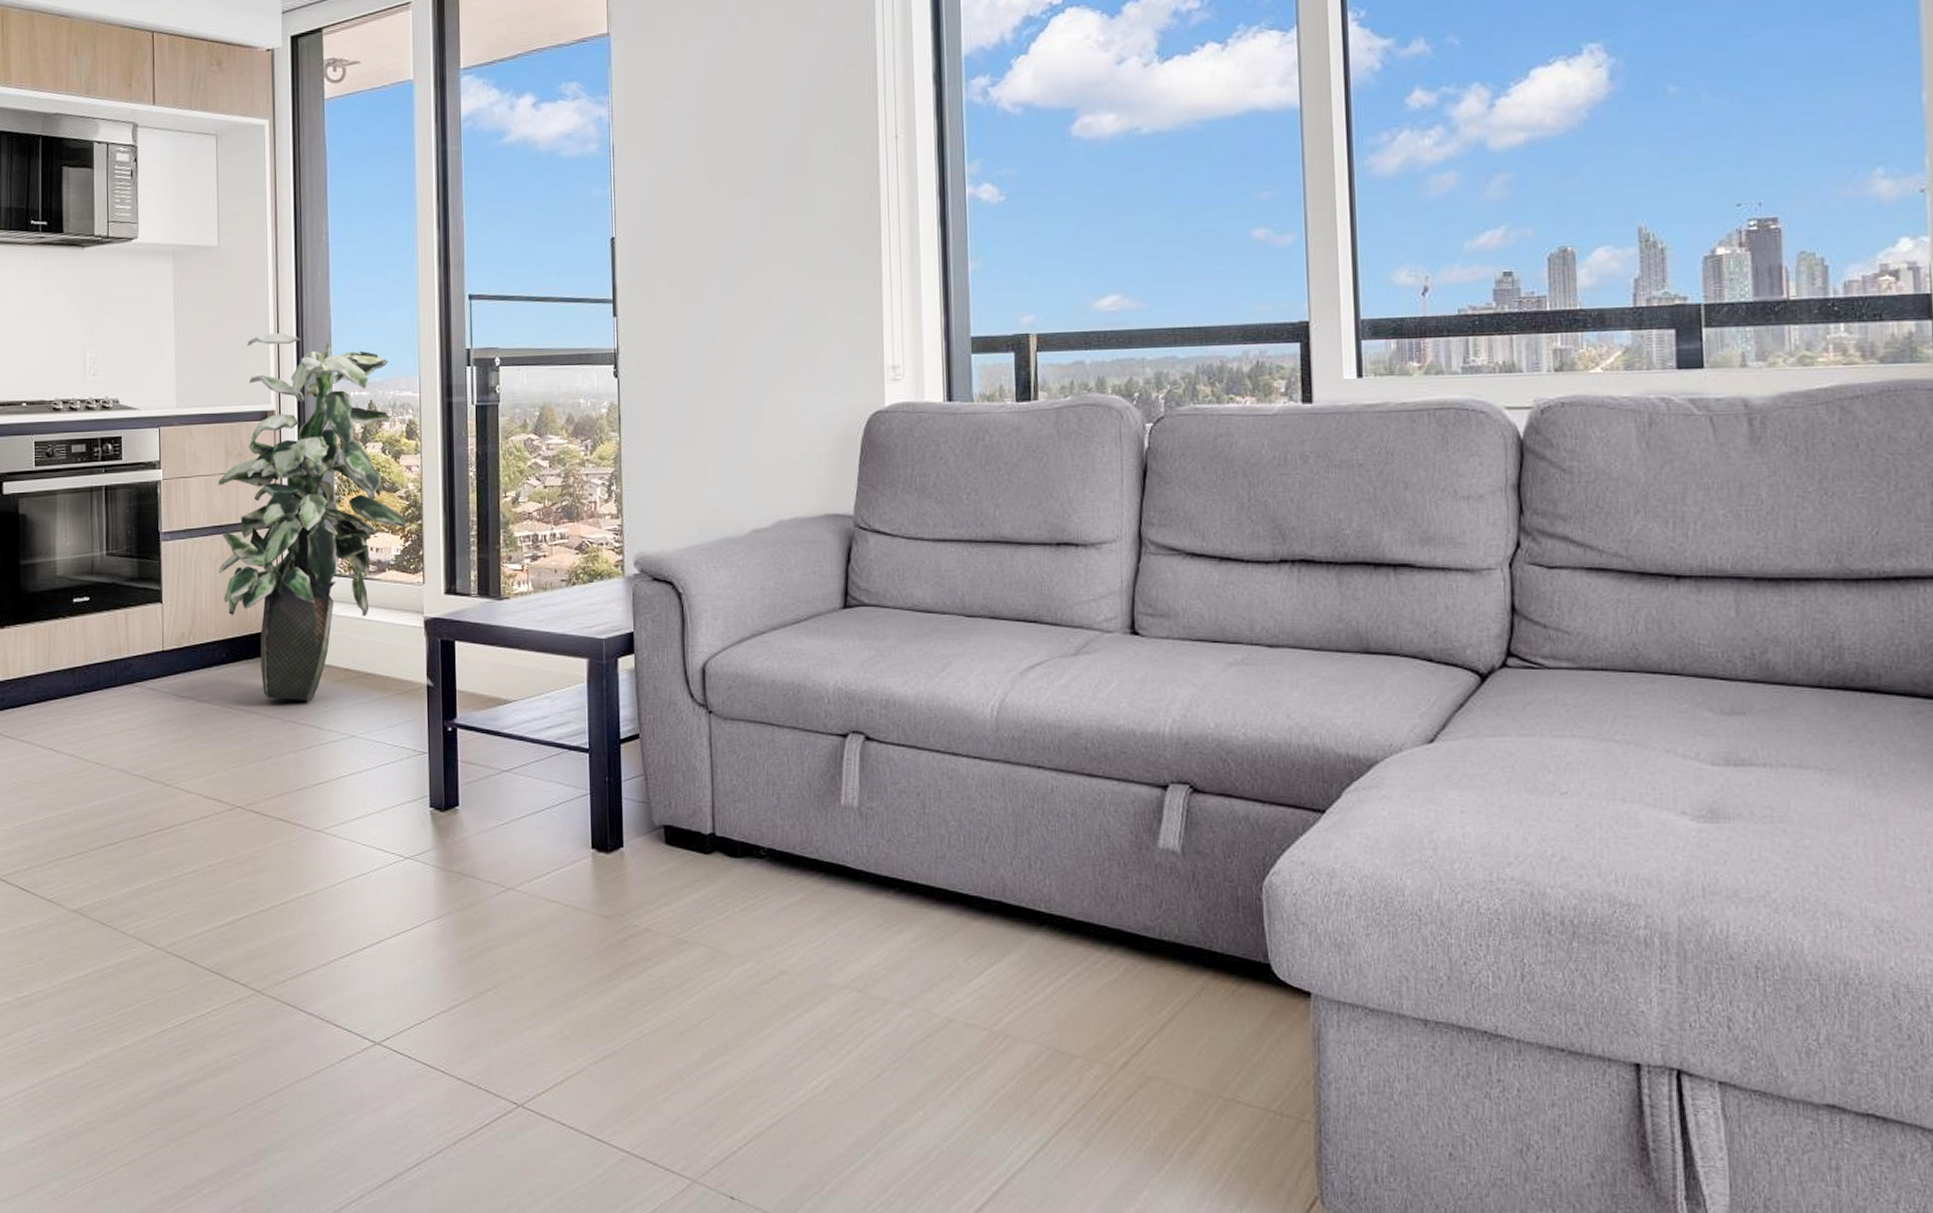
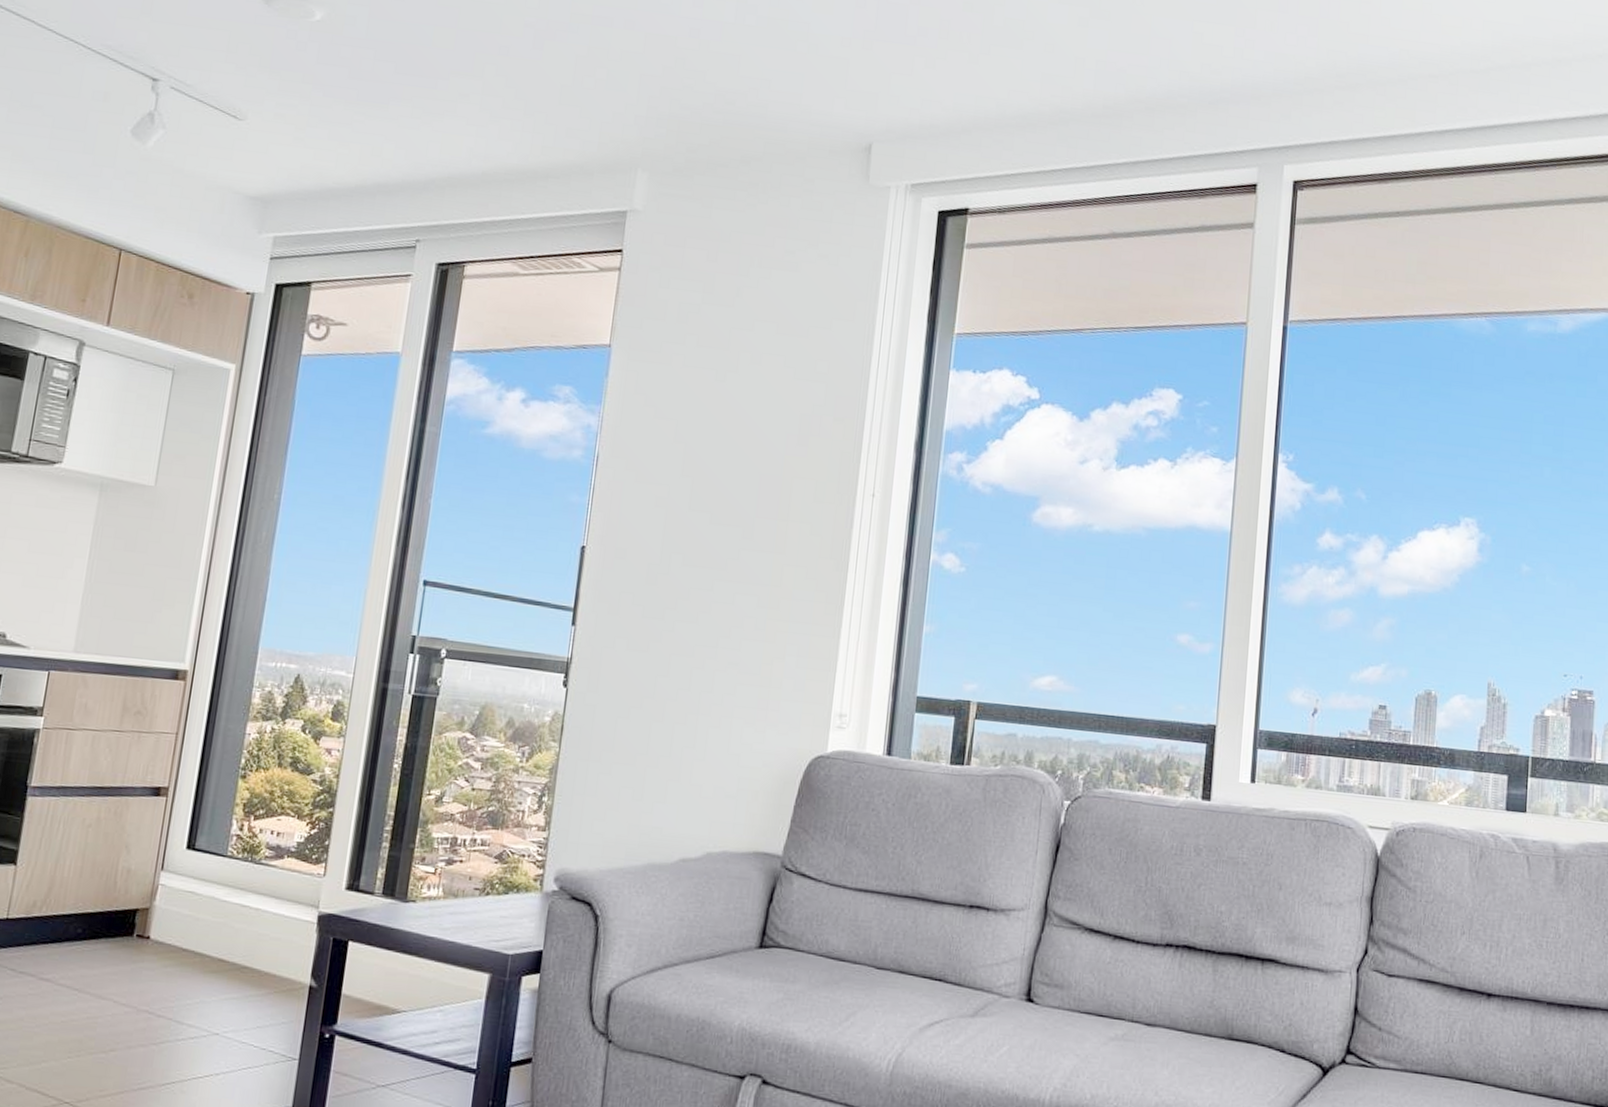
indoor plant: present [217,333,407,701] -> none [90,587,329,991]

